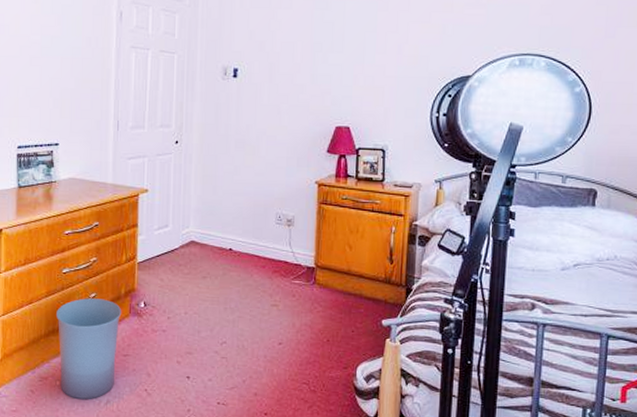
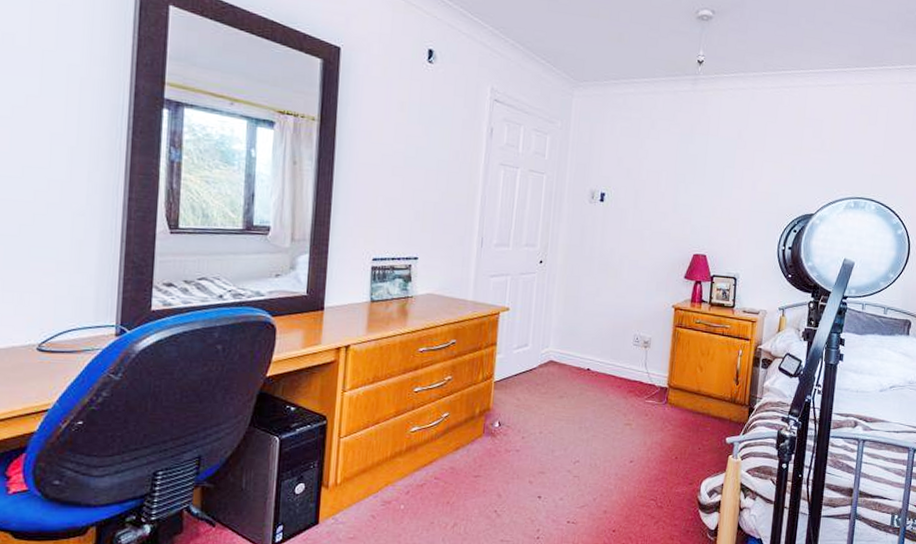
waste bin: present [56,298,122,399] -> none [404,418,475,523]

